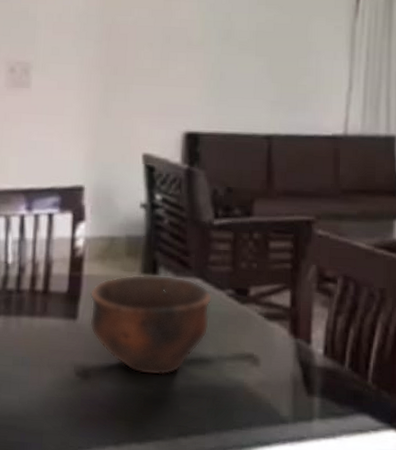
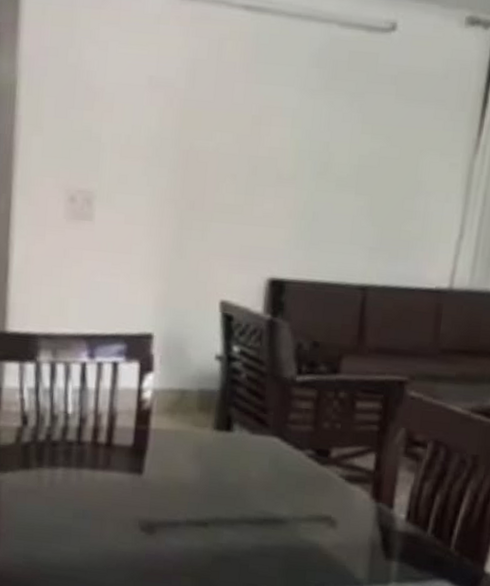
bowl: present [89,274,213,376] -> none [156,430,291,535]

